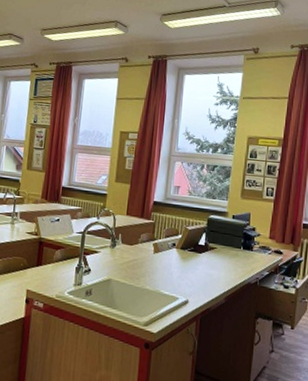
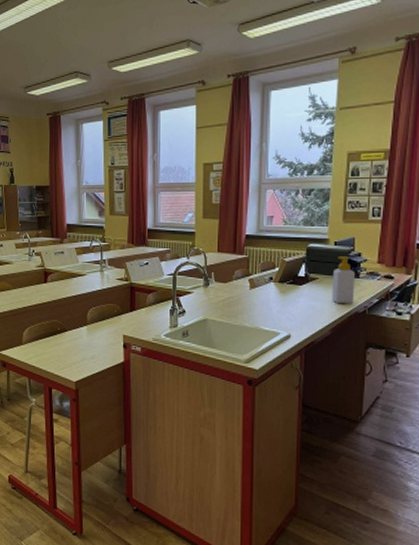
soap bottle: none [227,229,249,275] -> present [332,256,355,304]

